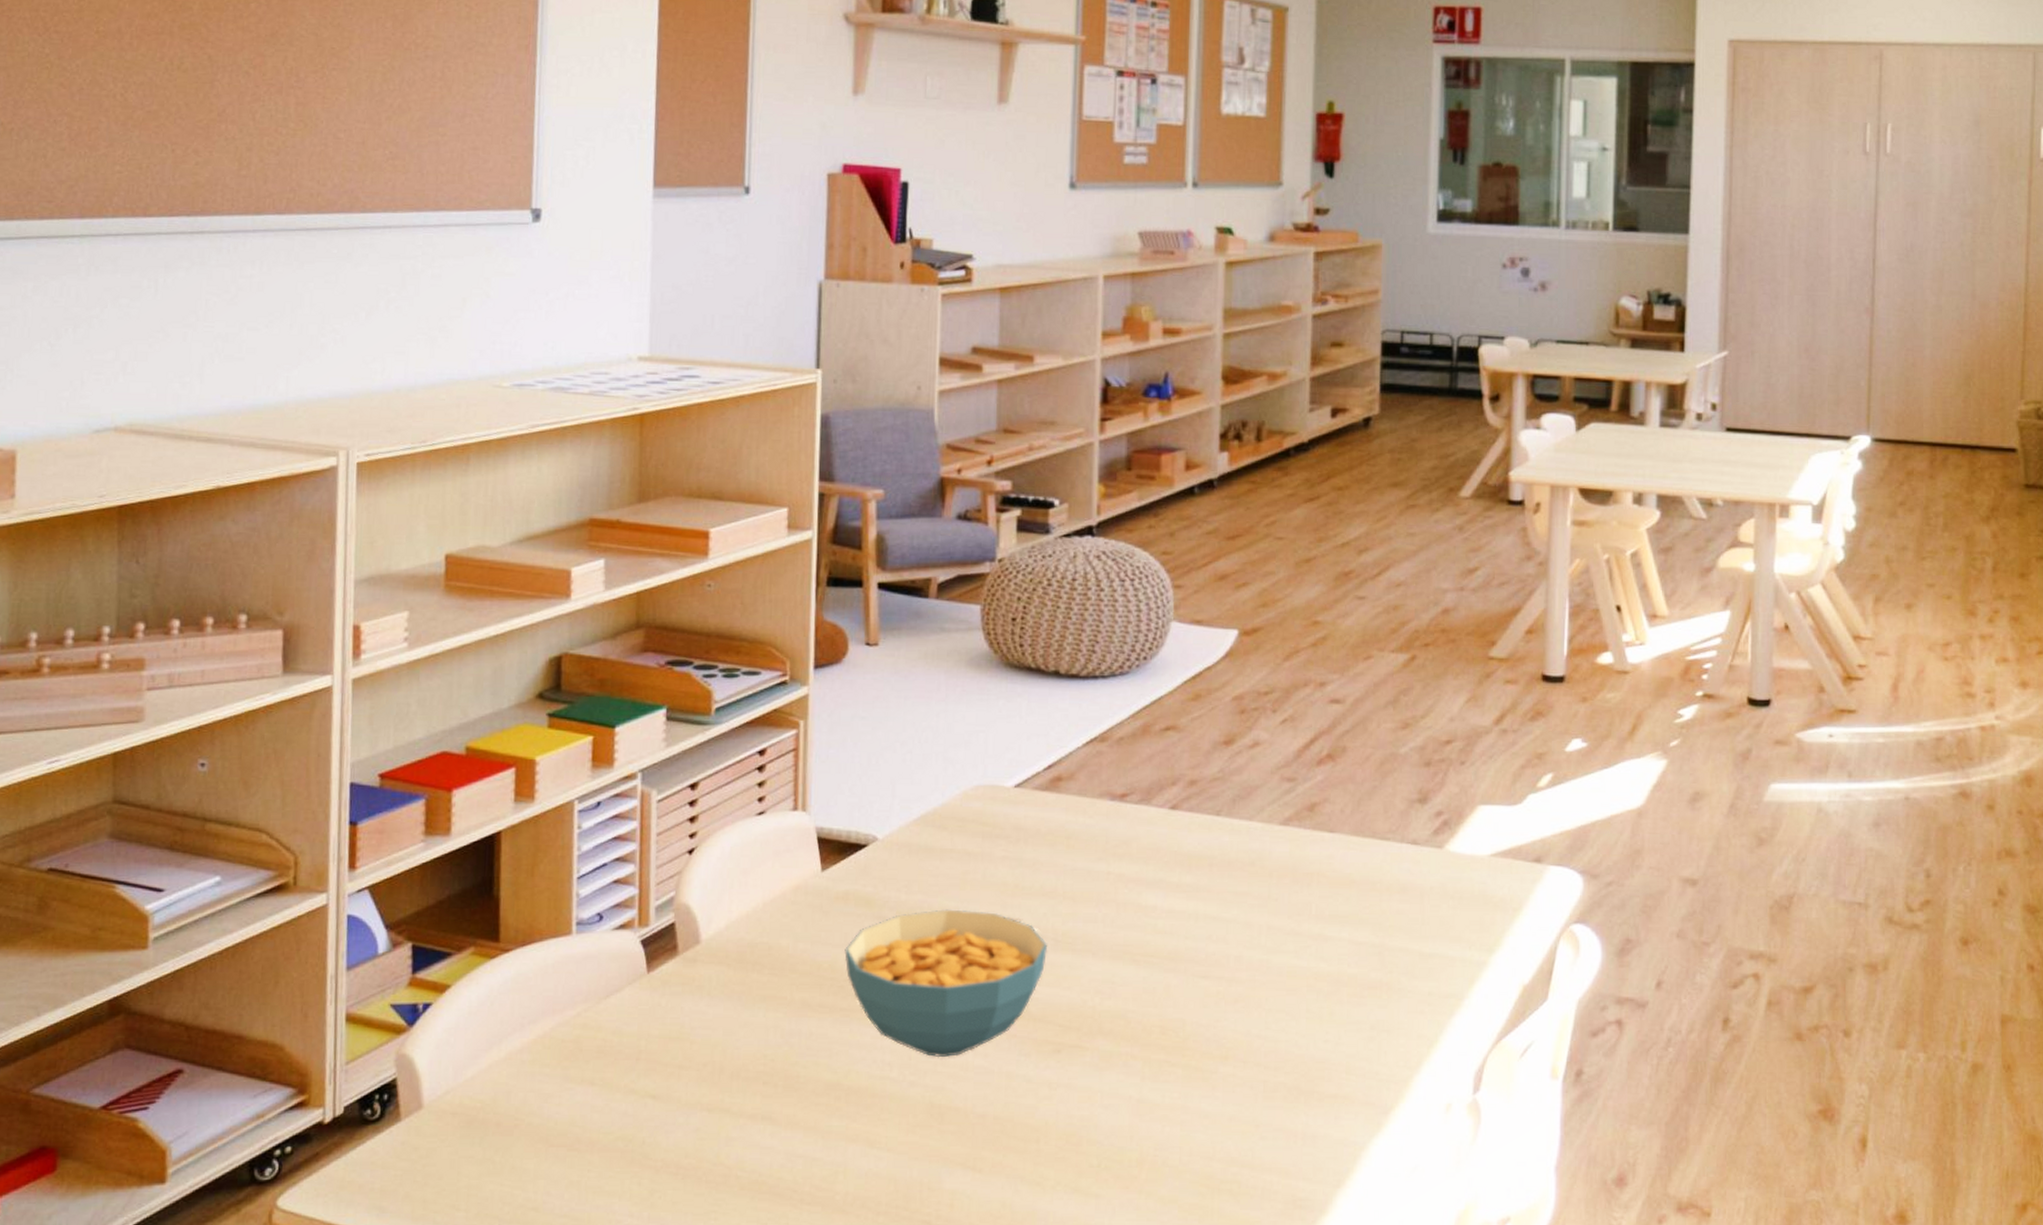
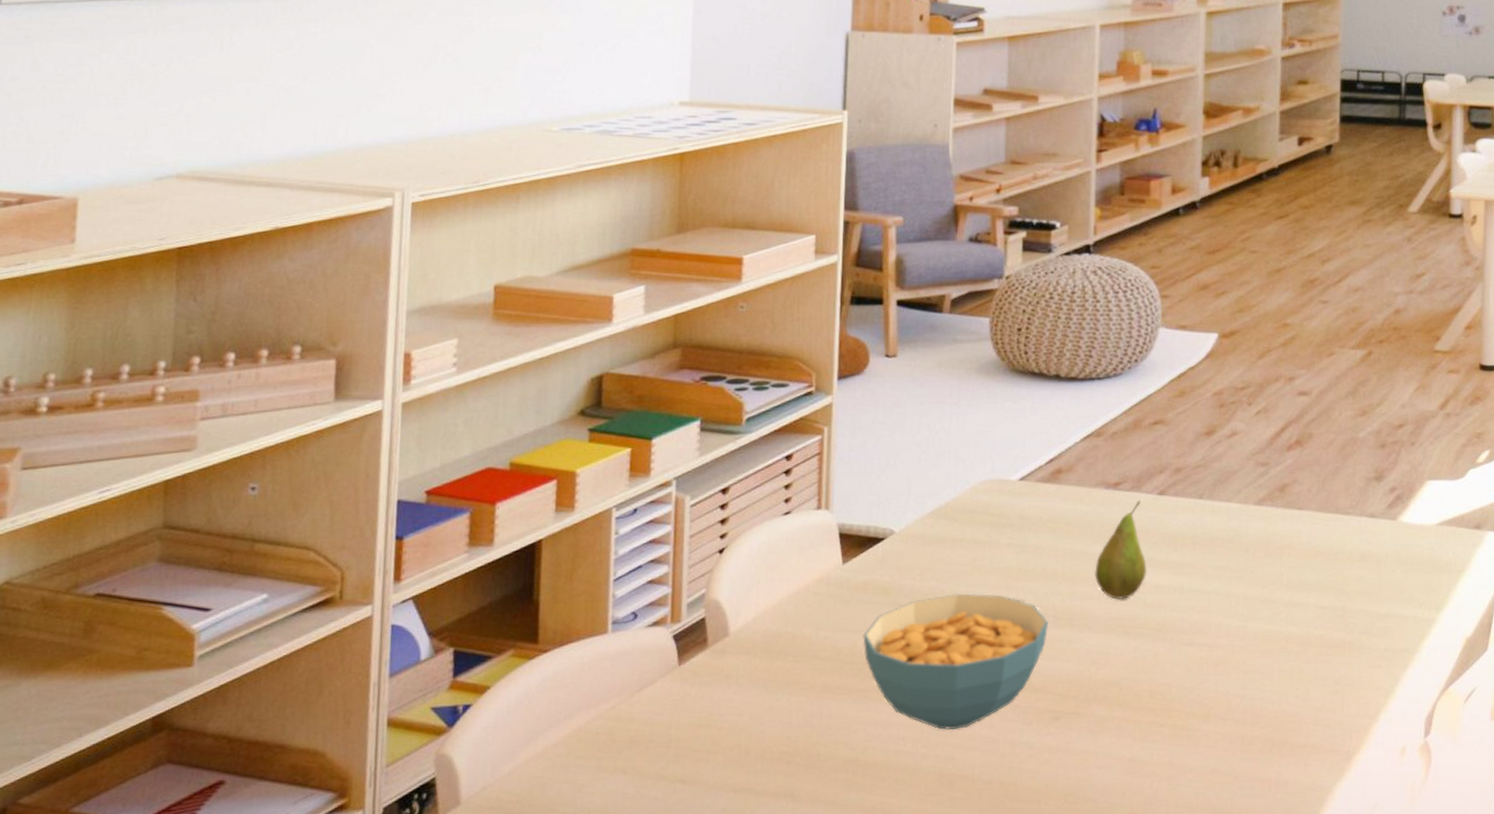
fruit: none [1099,815,1158,924] -> present [1095,501,1147,599]

